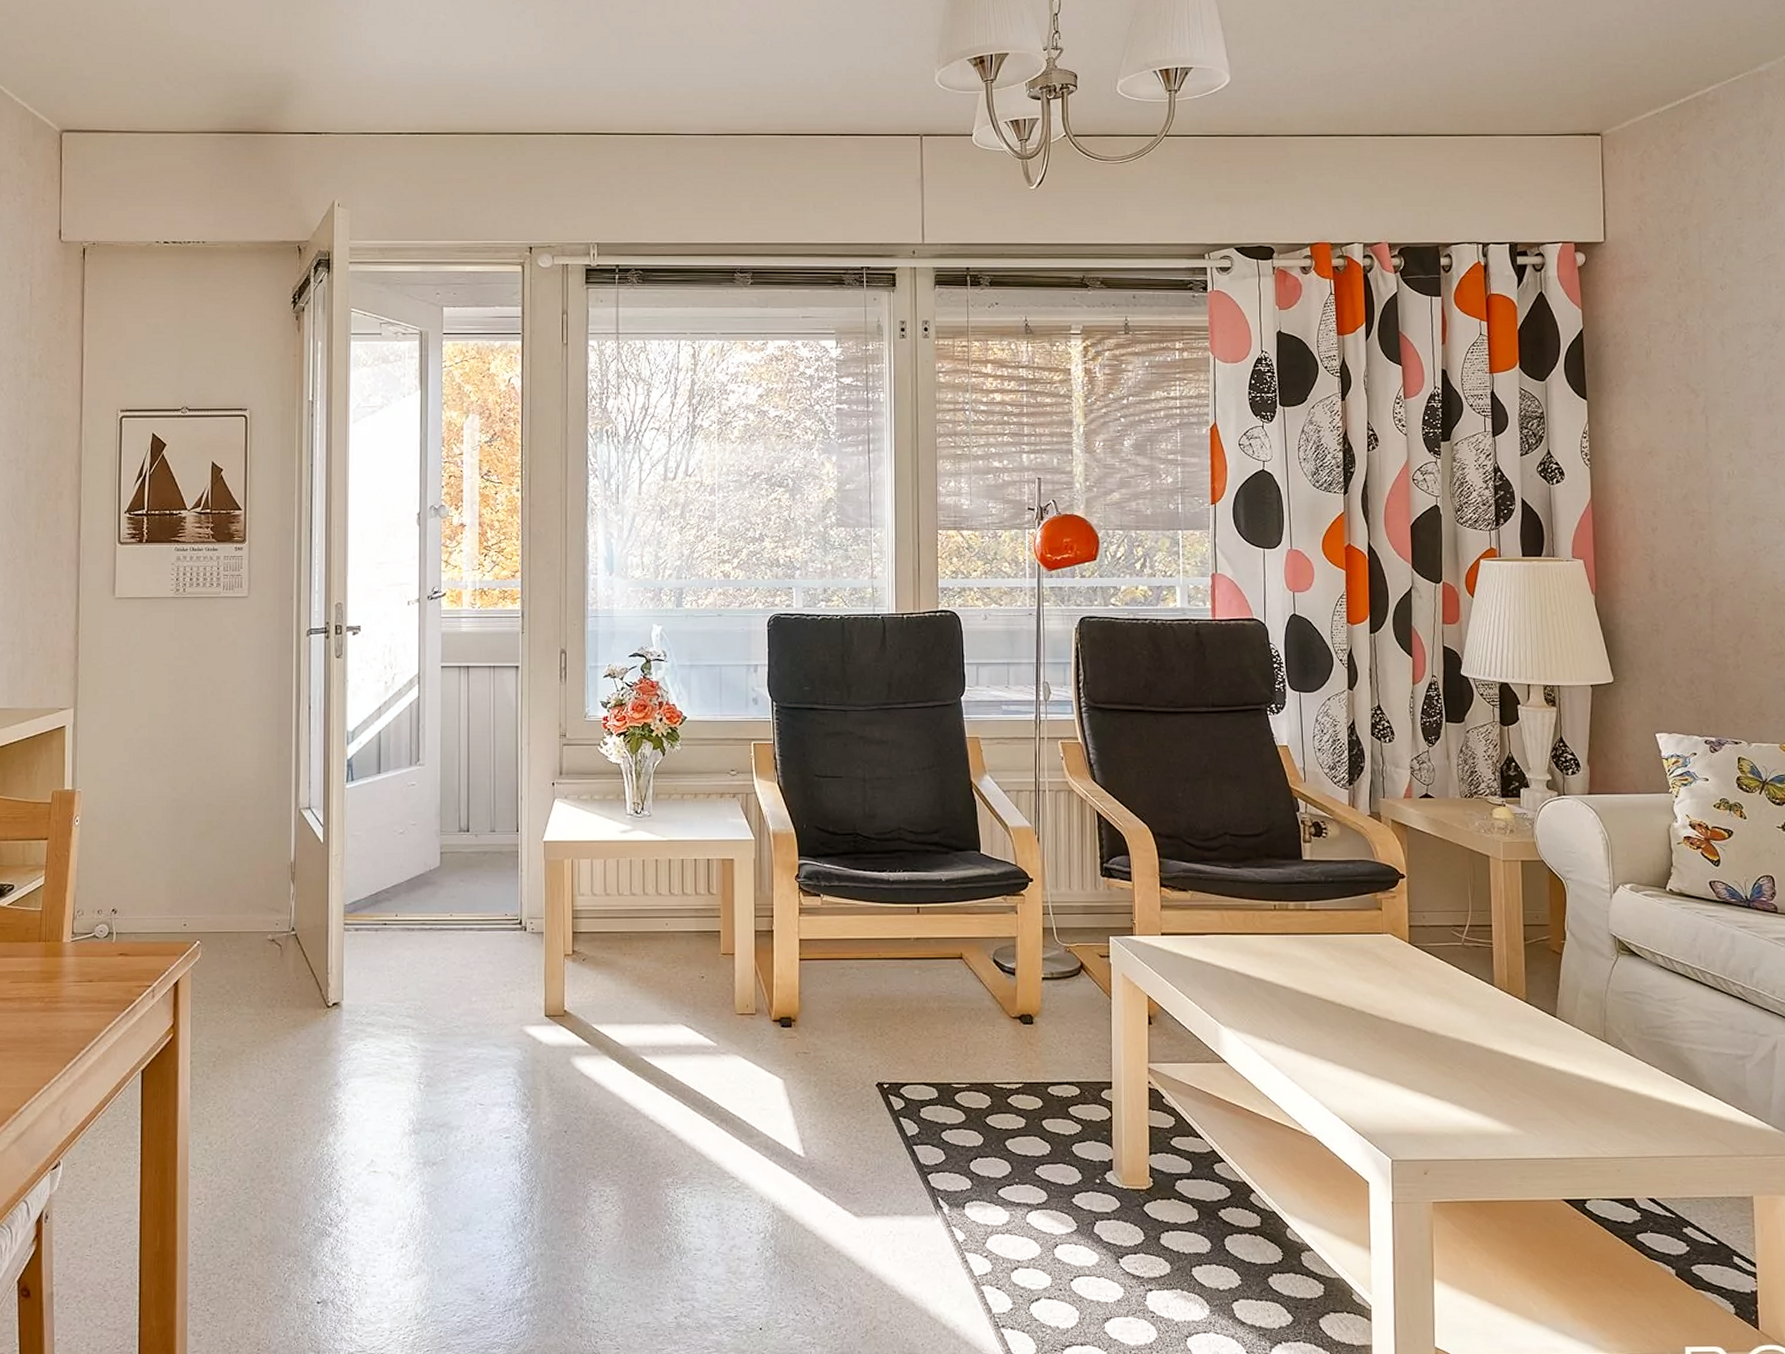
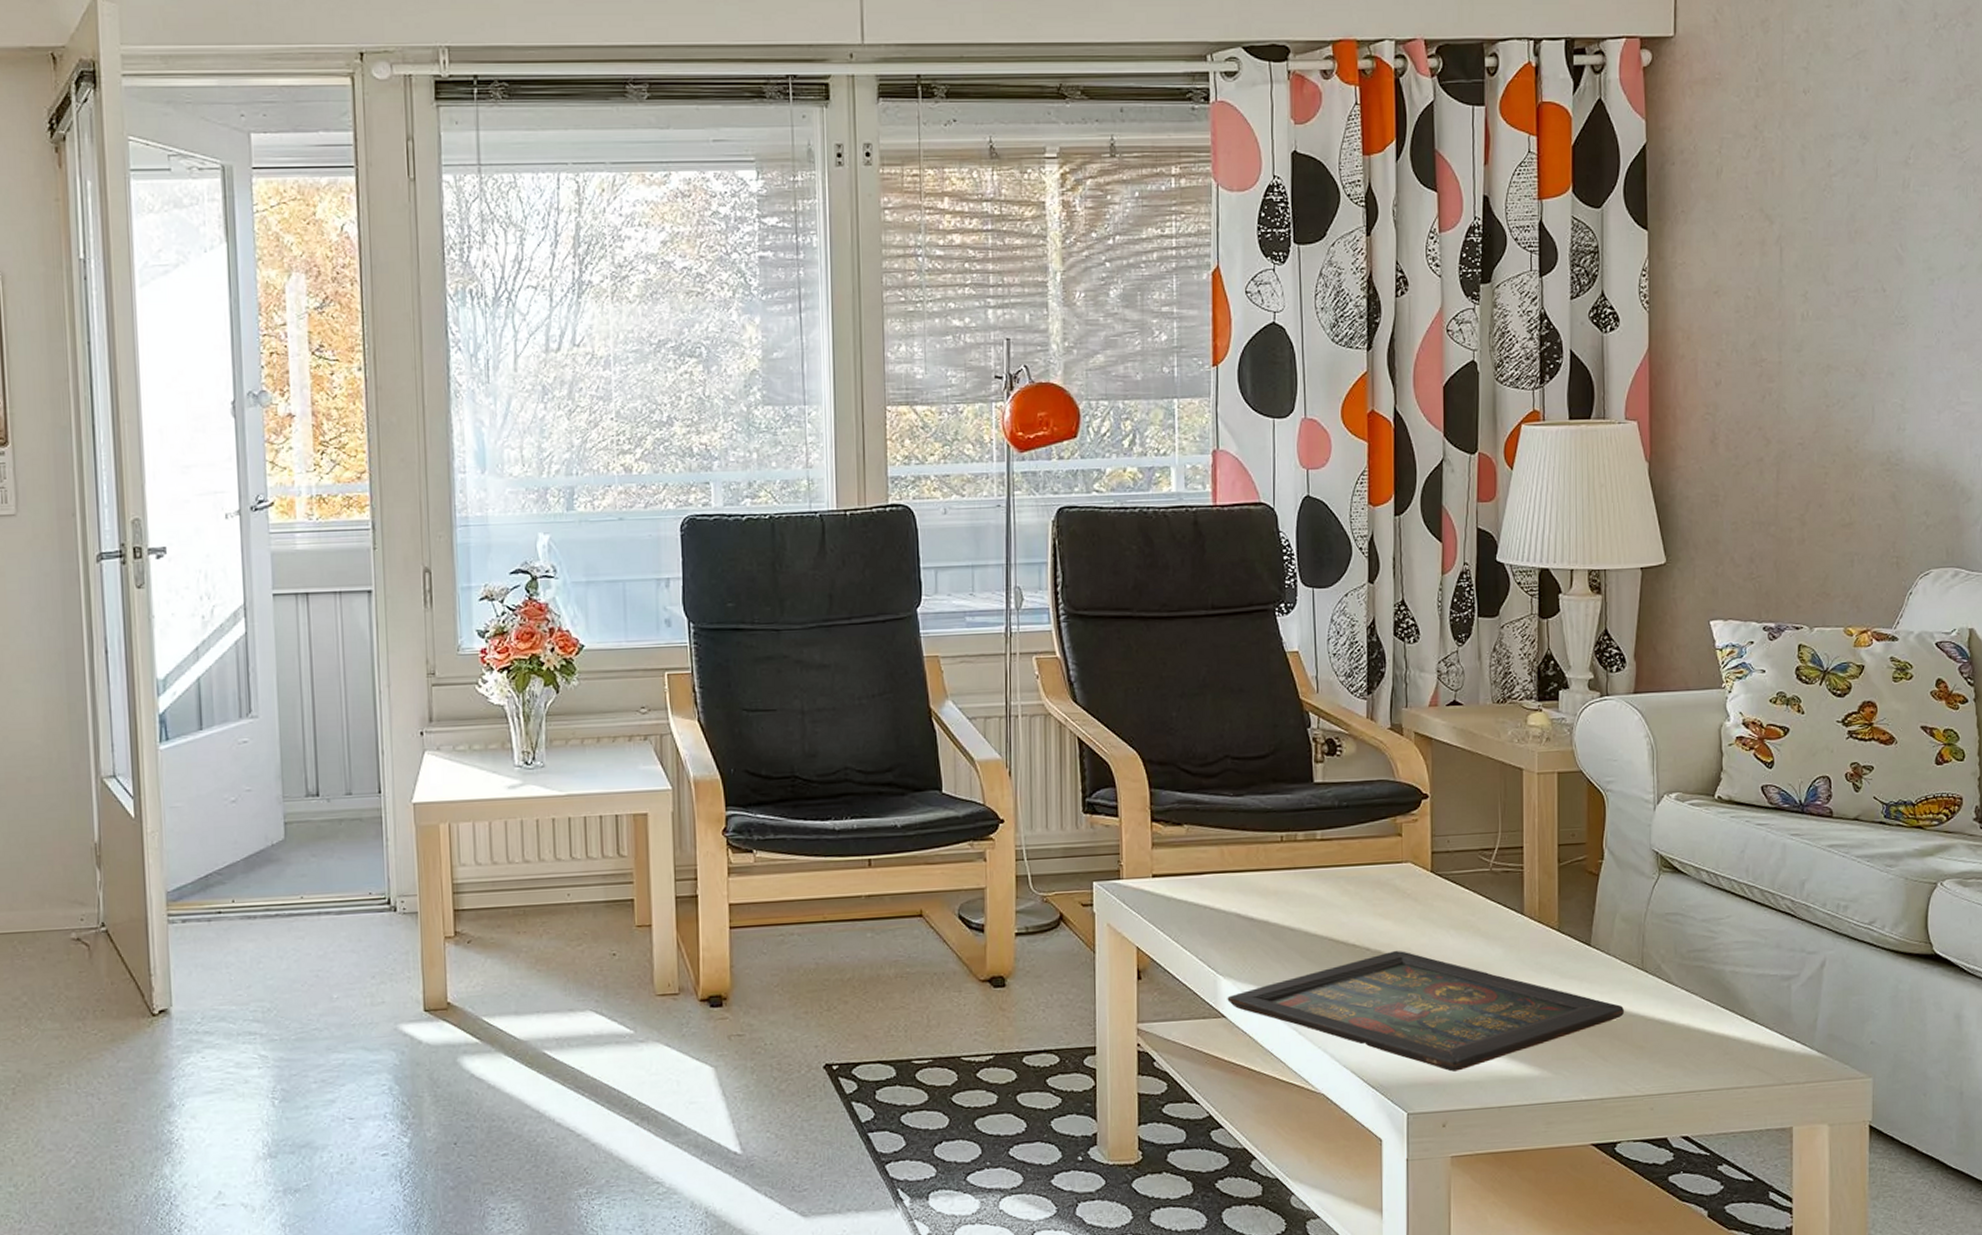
icon panel: none [1228,1012,1590,1124] -> present [1227,951,1625,1072]

